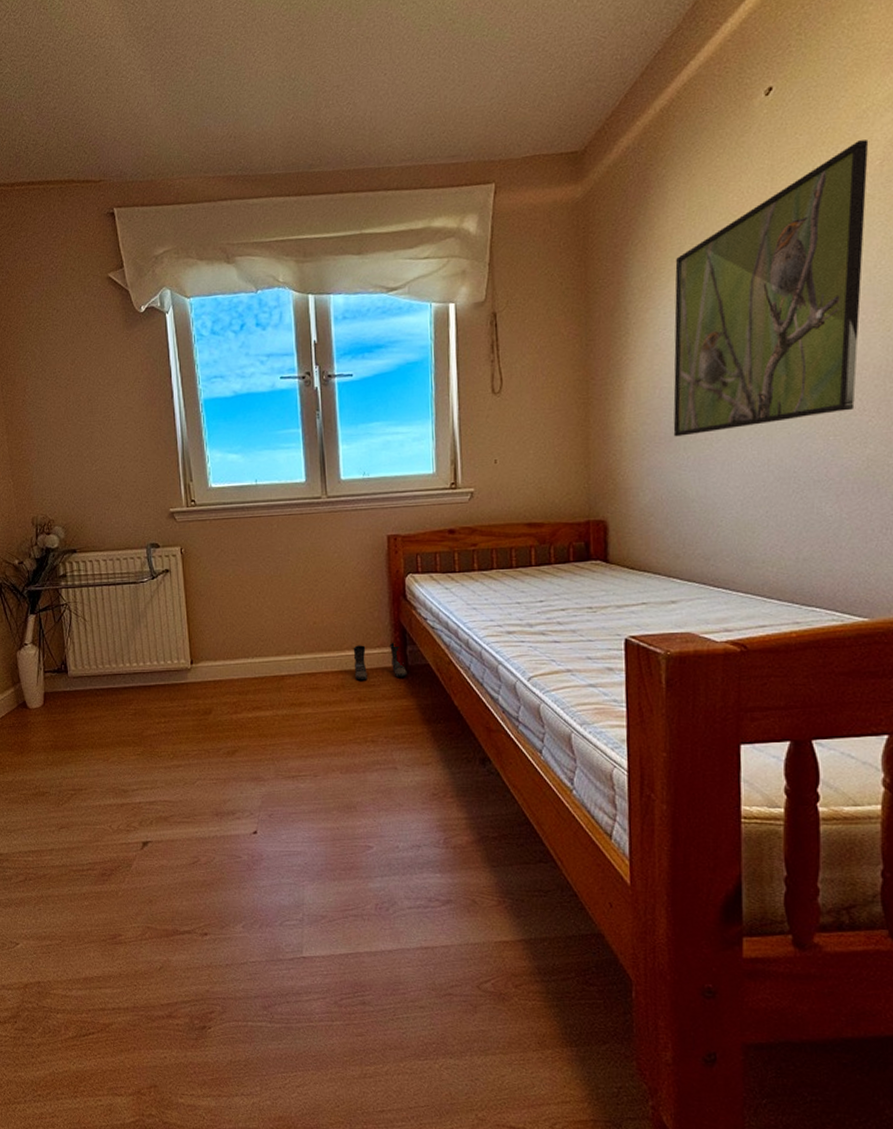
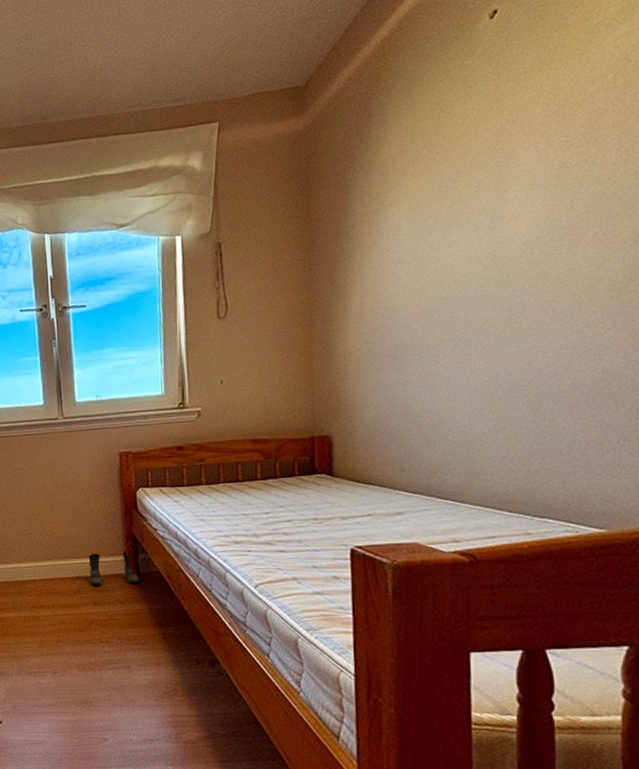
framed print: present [673,139,869,437] -> none [397,53,601,354]

